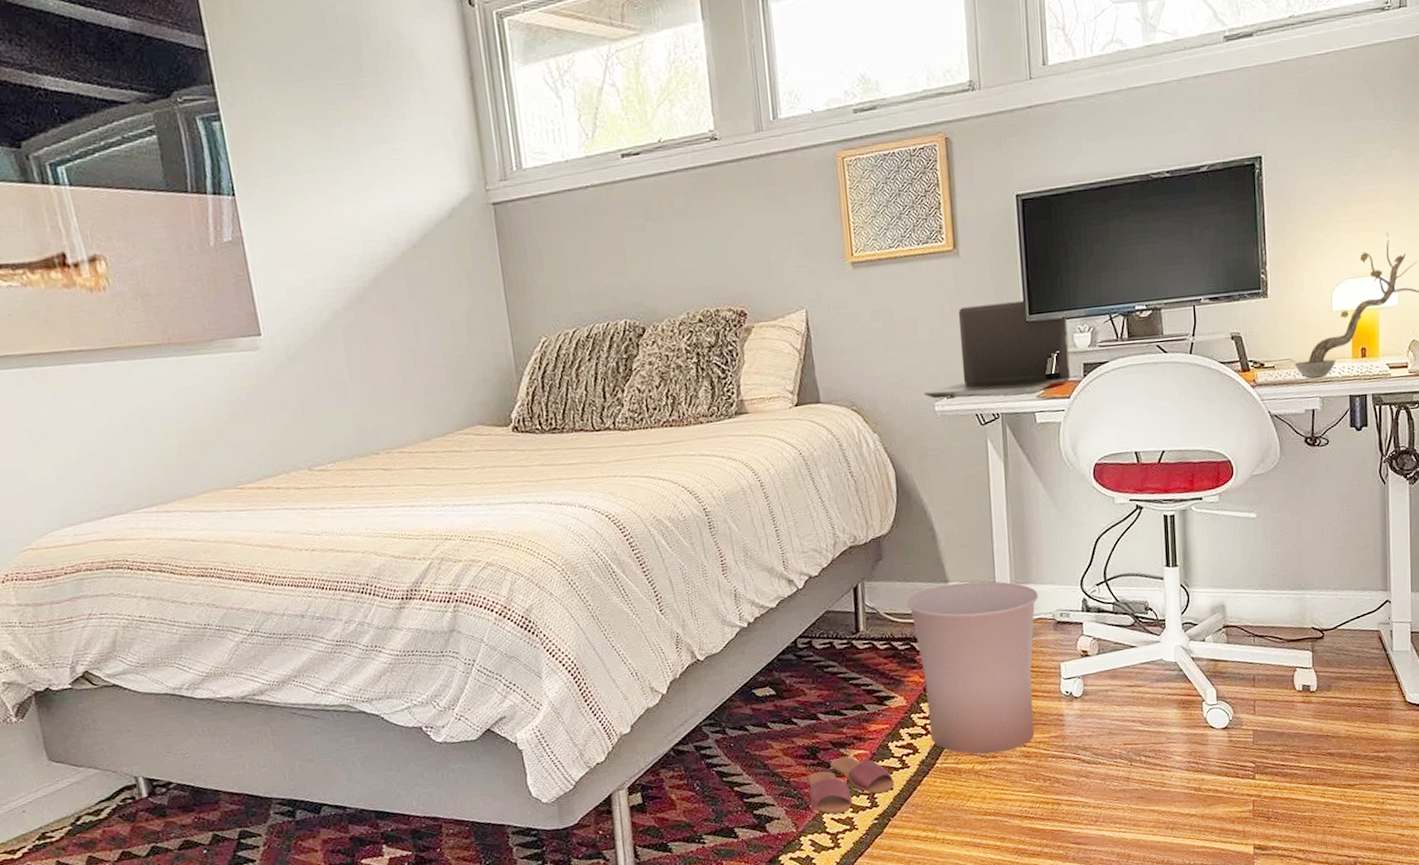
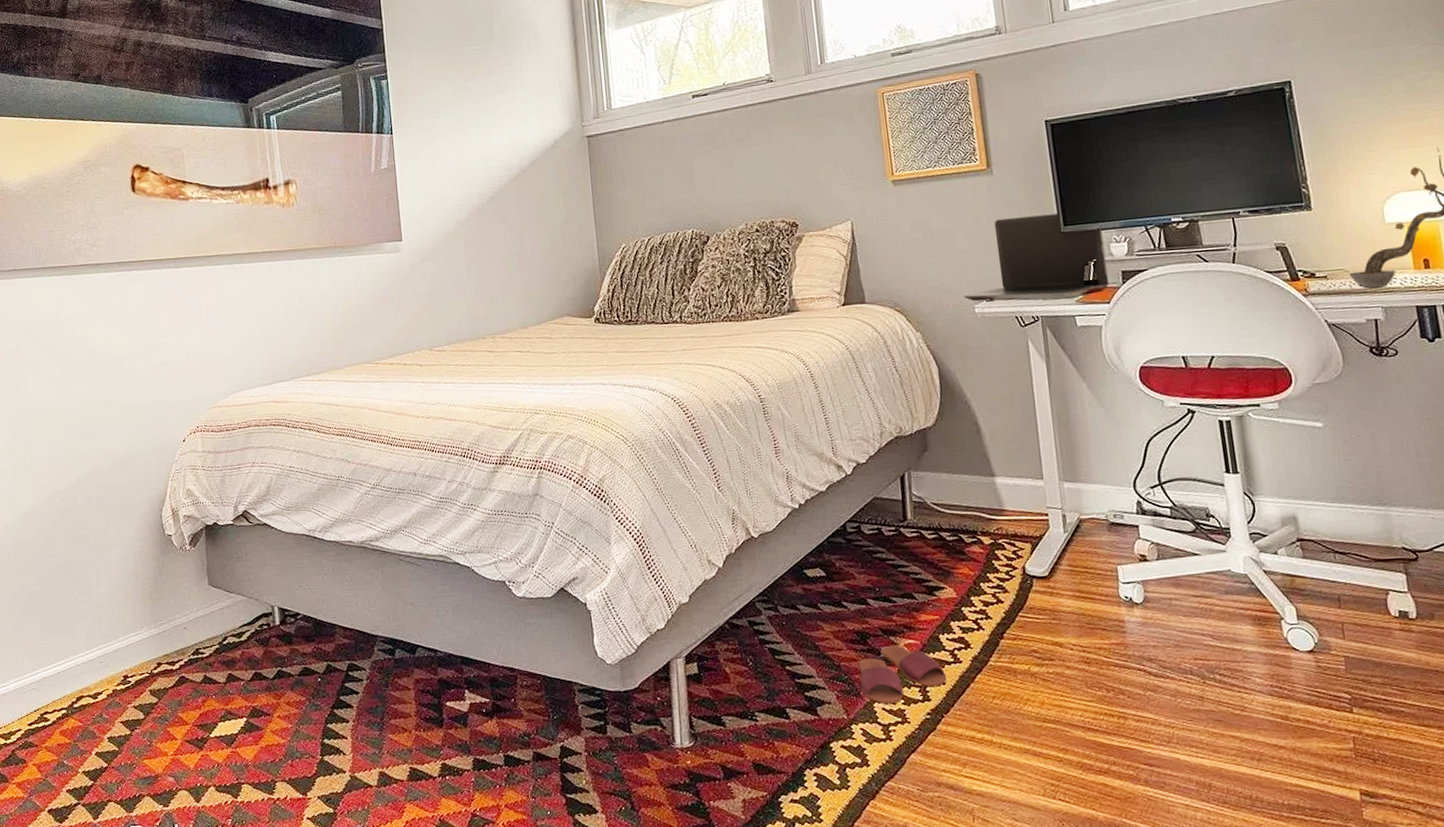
waste bin: present [907,581,1038,755] -> none [953,477,1094,656]

